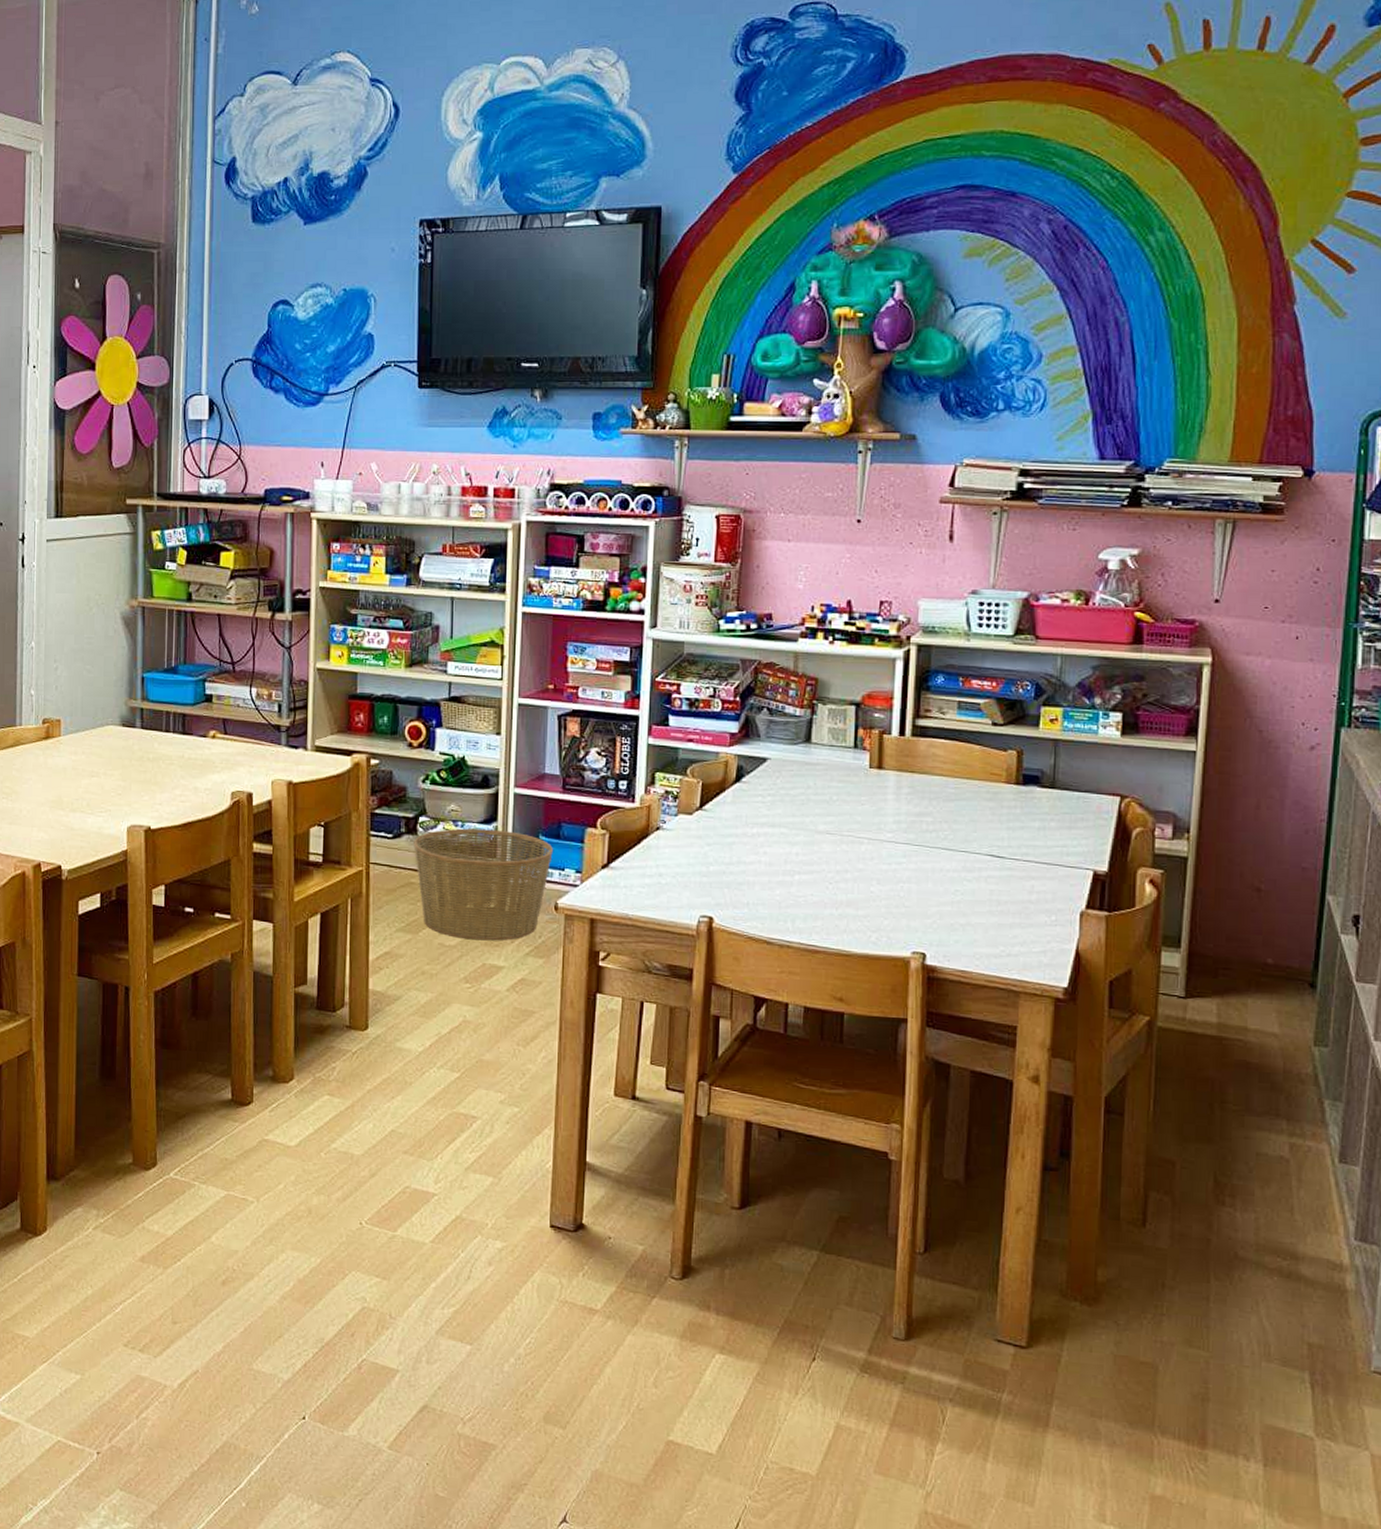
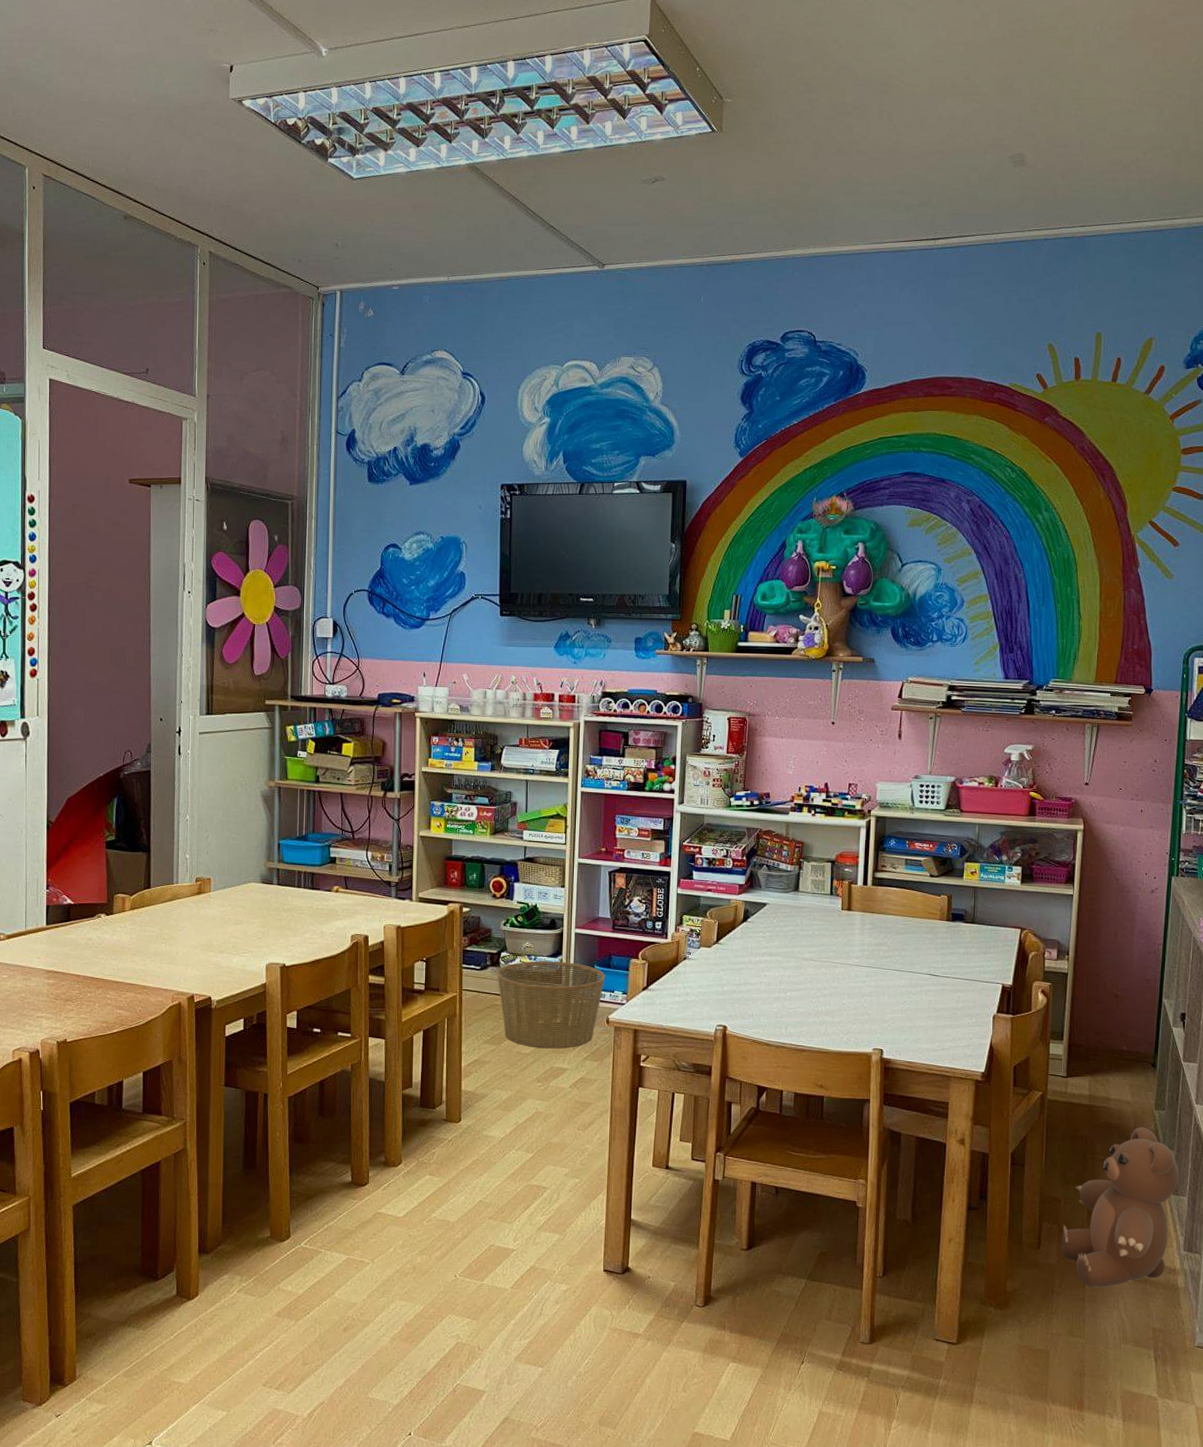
teddy bear: none [1177,1068,1350,1284] -> present [1062,1126,1180,1288]

